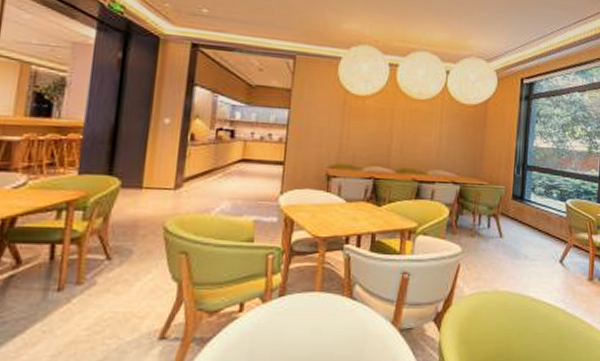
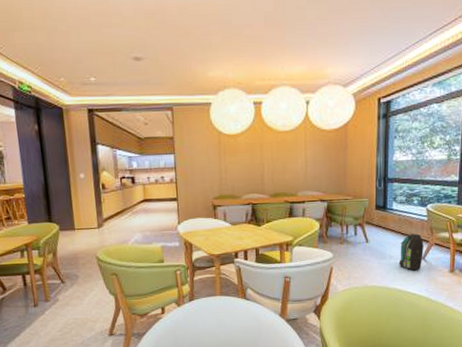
backpack: none [534,231,562,276] -> present [398,233,424,271]

